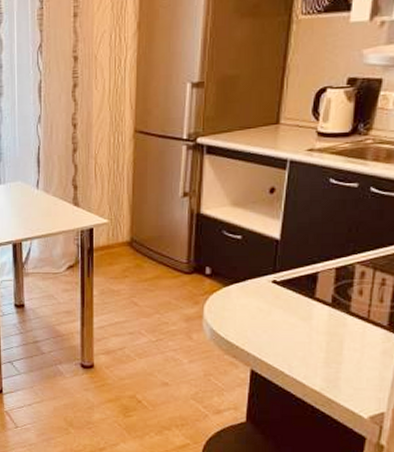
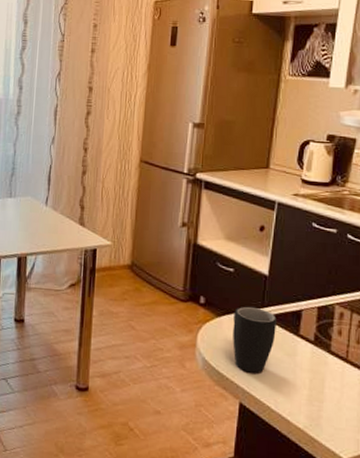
mug: none [242,274,290,340] -> present [233,307,276,373]

